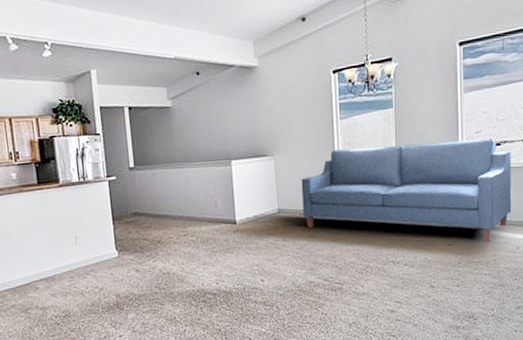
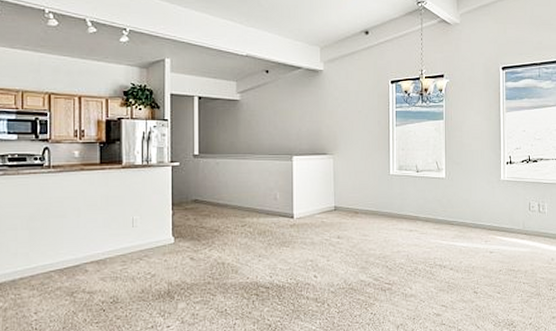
sofa: present [301,139,512,243] -> none [357,154,547,253]

